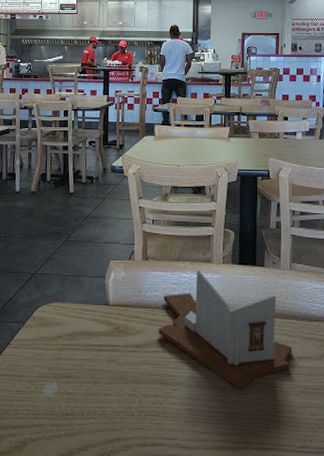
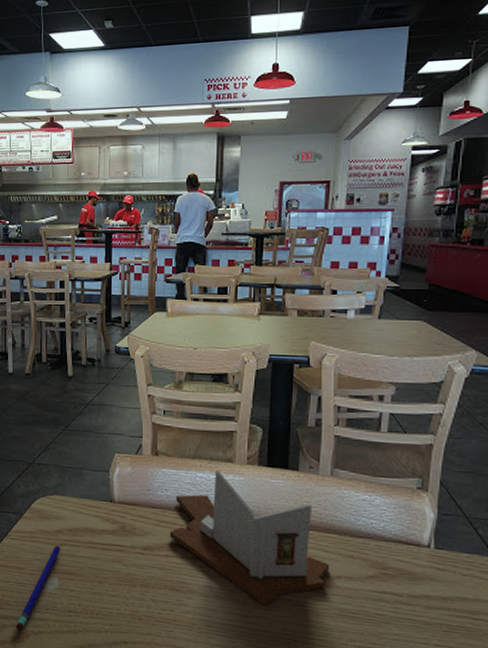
pen: none [15,351,60,439] -> present [16,545,61,630]

